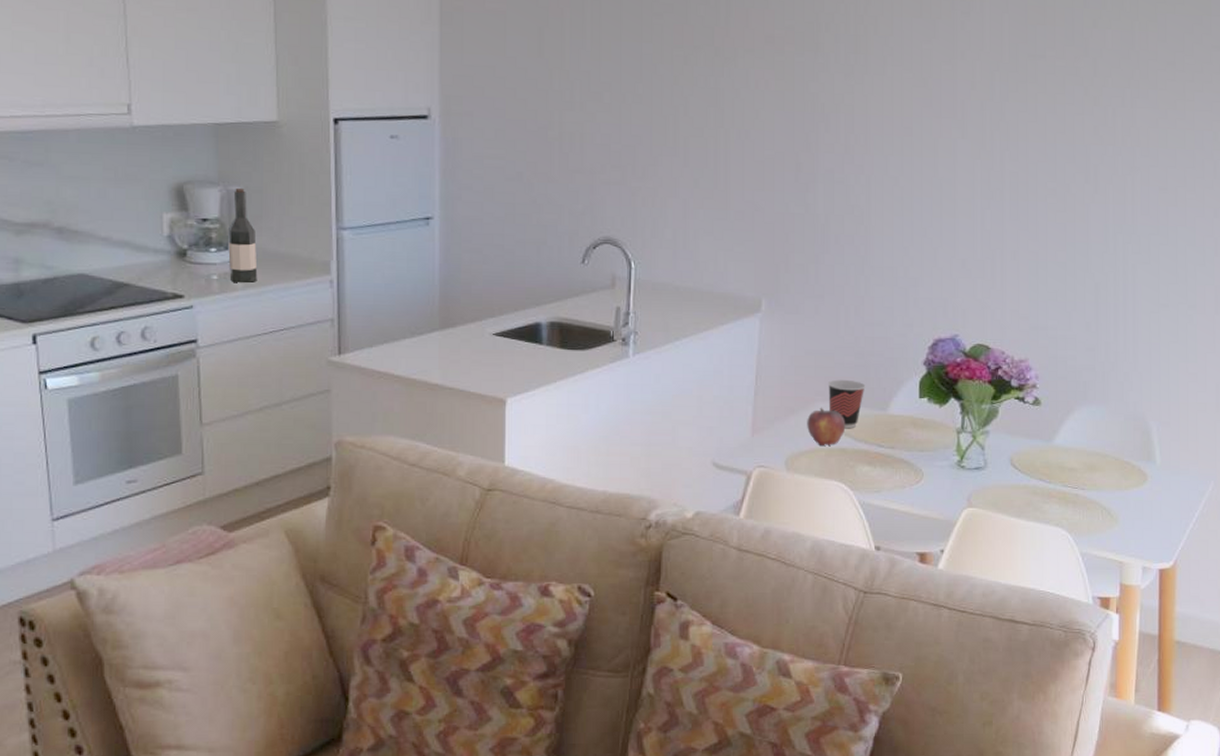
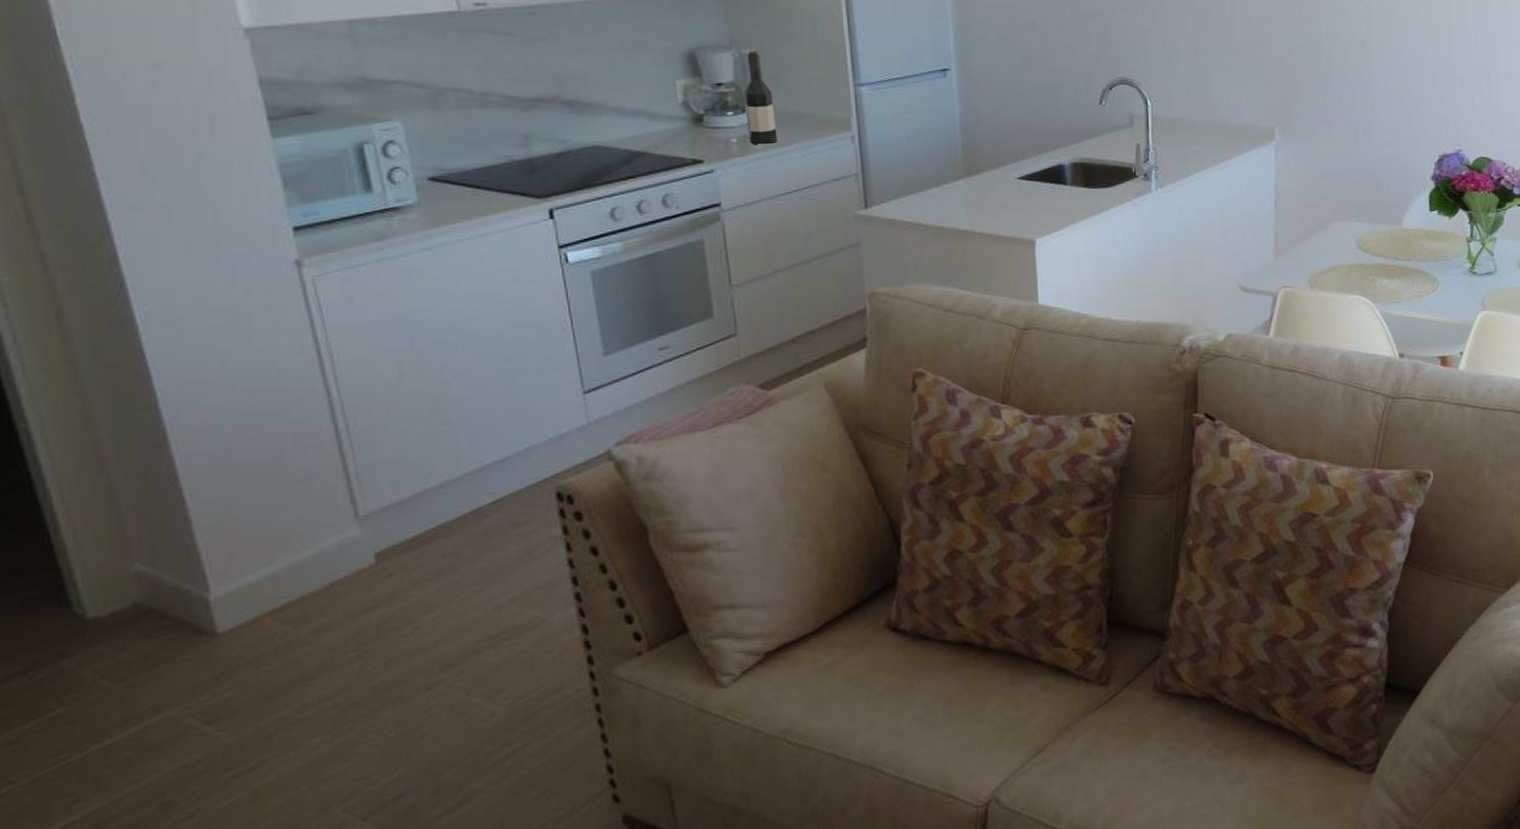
fruit: present [807,407,846,445] -> none [1326,226,1363,263]
cup: present [828,379,866,429] -> none [1344,198,1379,245]

